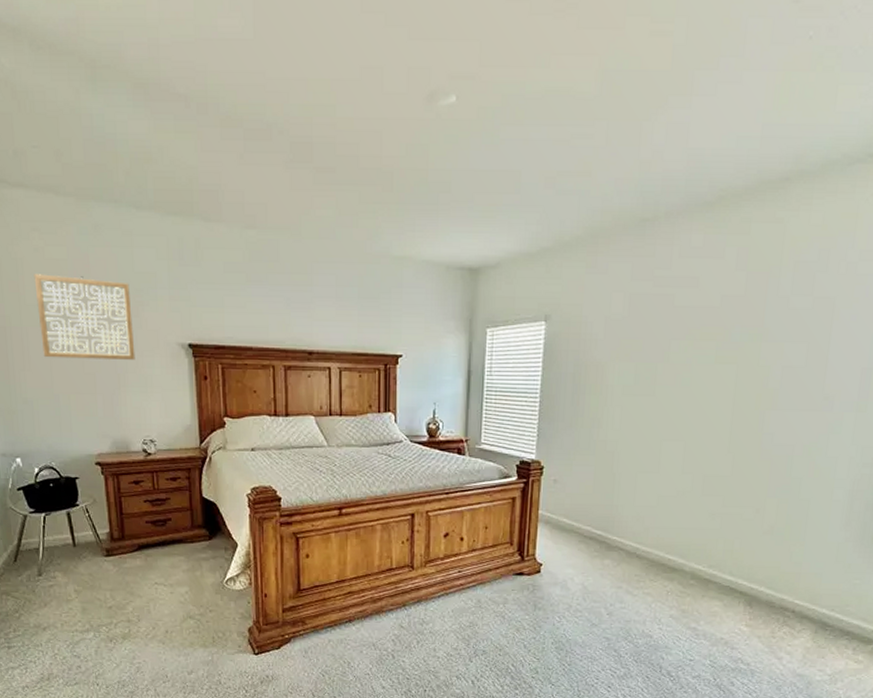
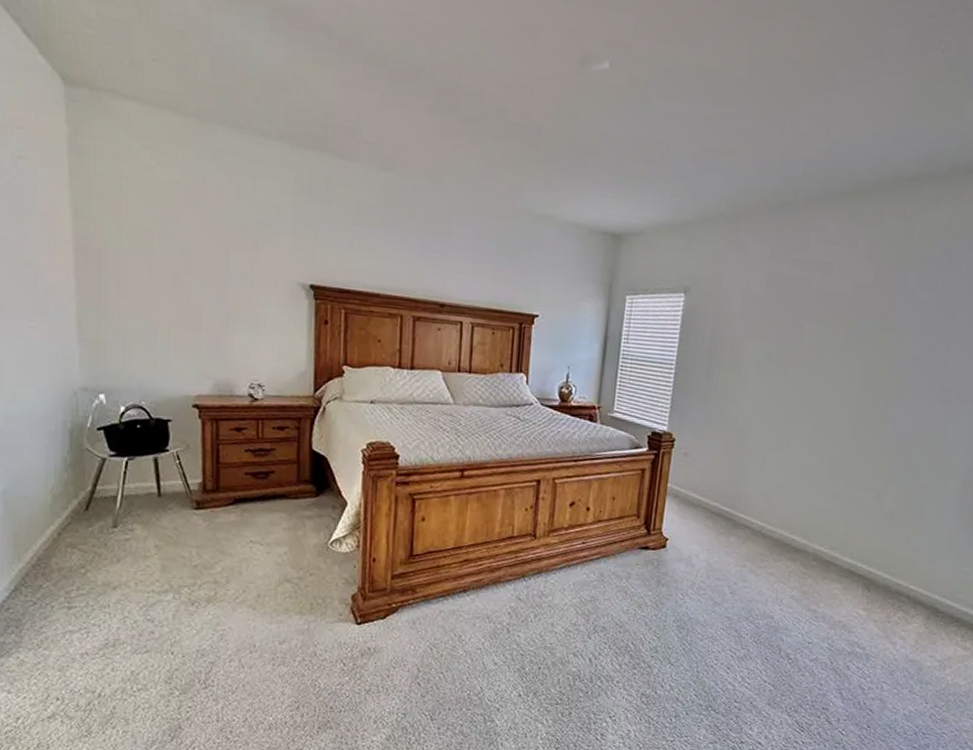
wall art: present [34,274,136,360] -> none [140,194,250,297]

